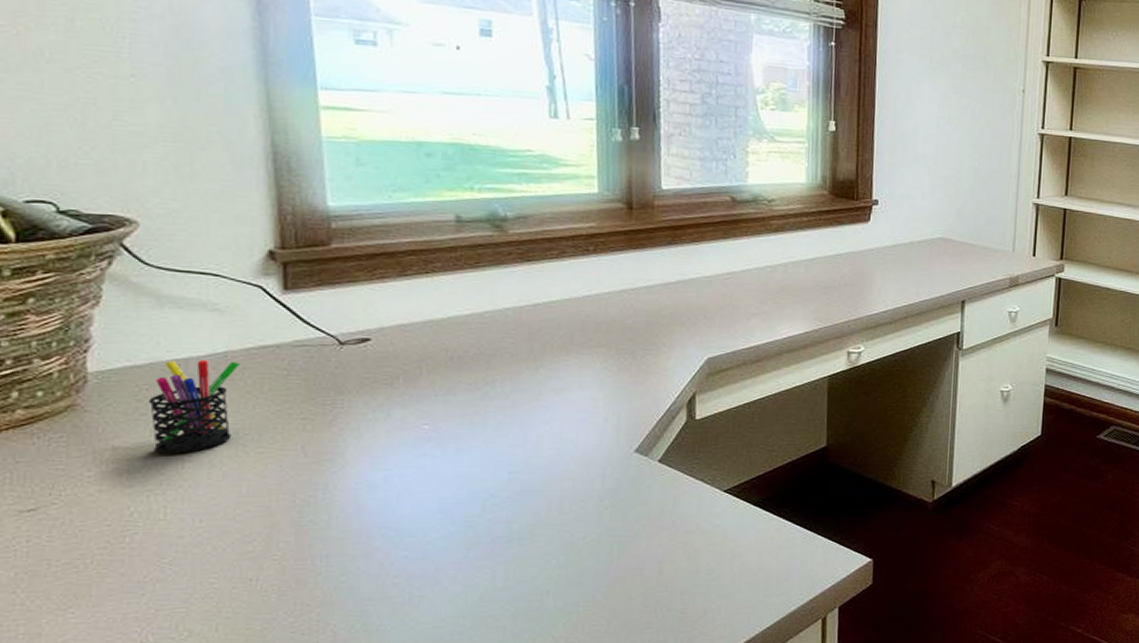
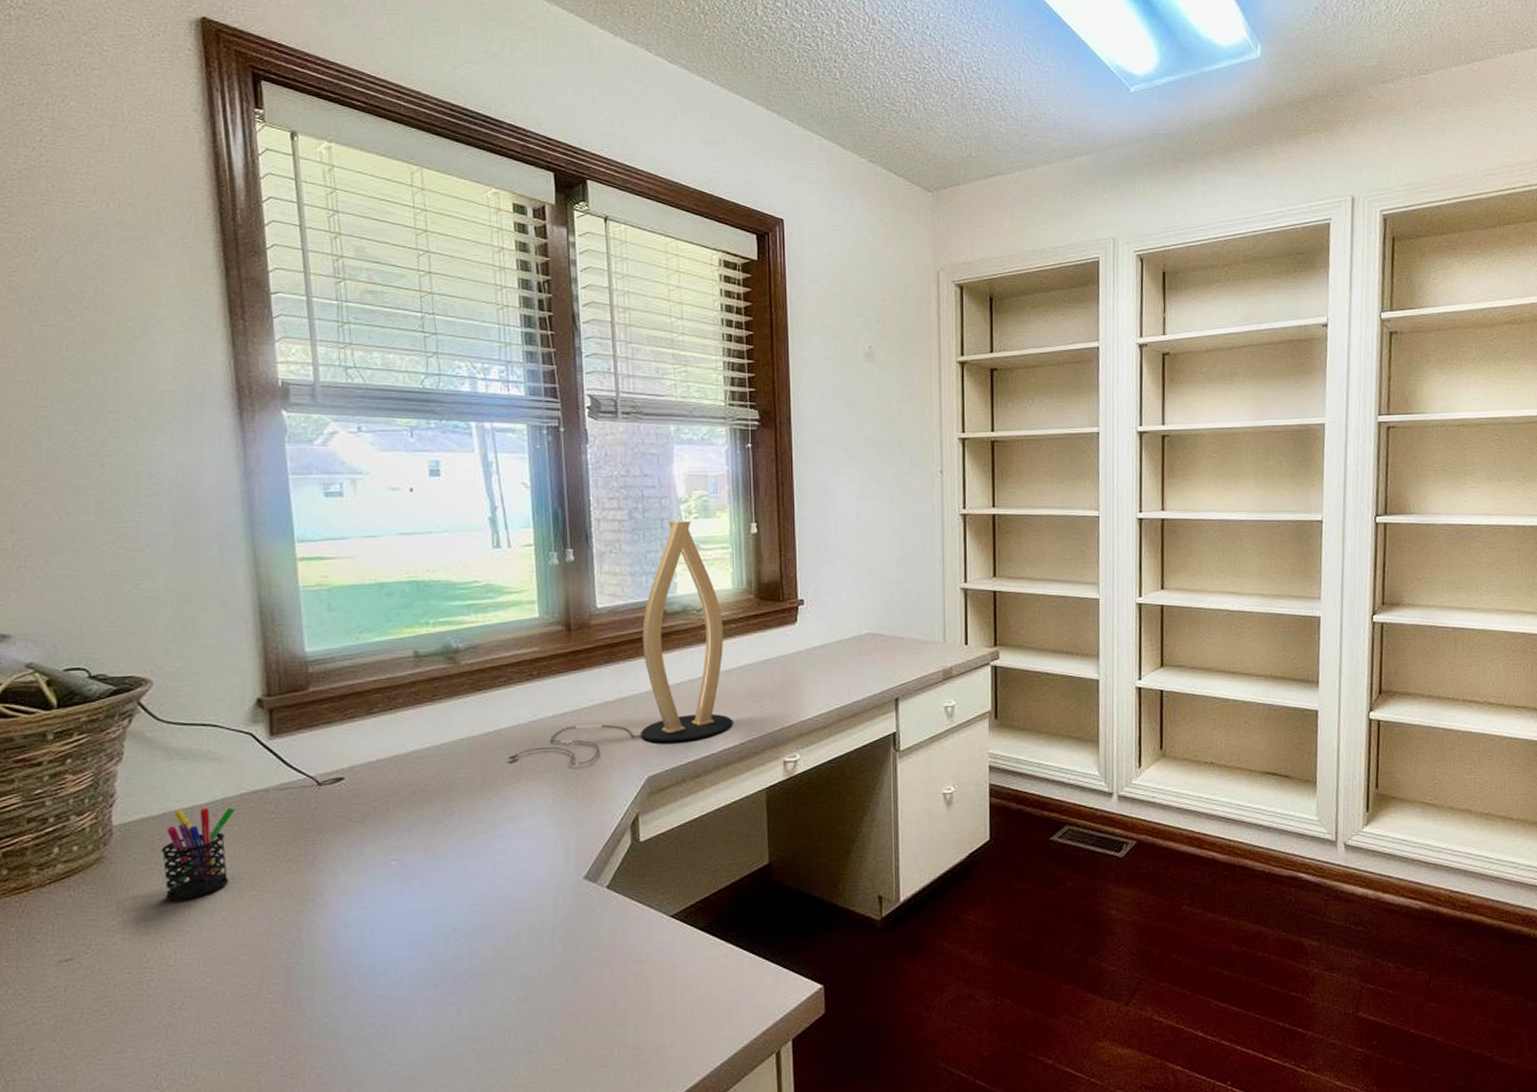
table lamp: none [558,110,800,342] -> present [508,521,734,765]

